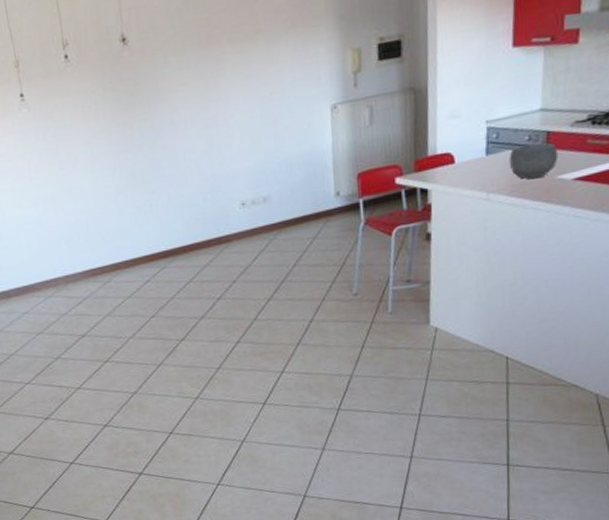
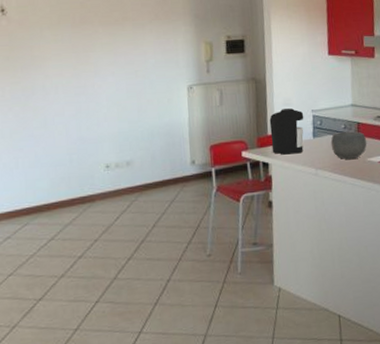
coffee maker: none [430,121,476,178] -> present [269,108,304,155]

